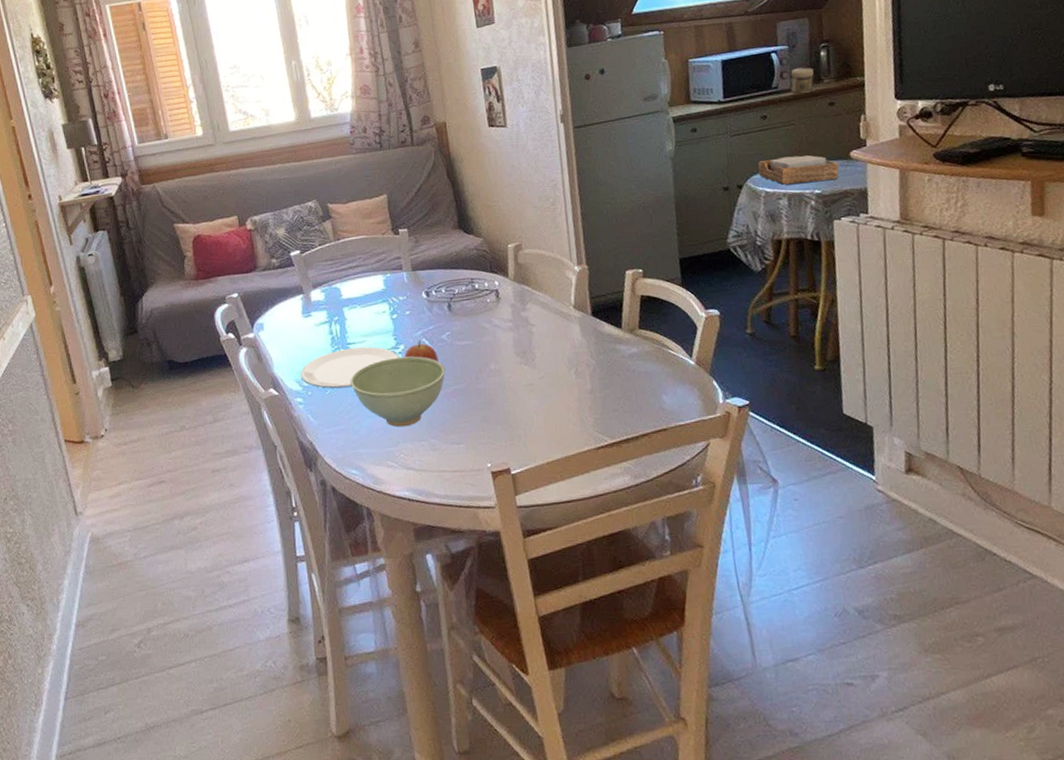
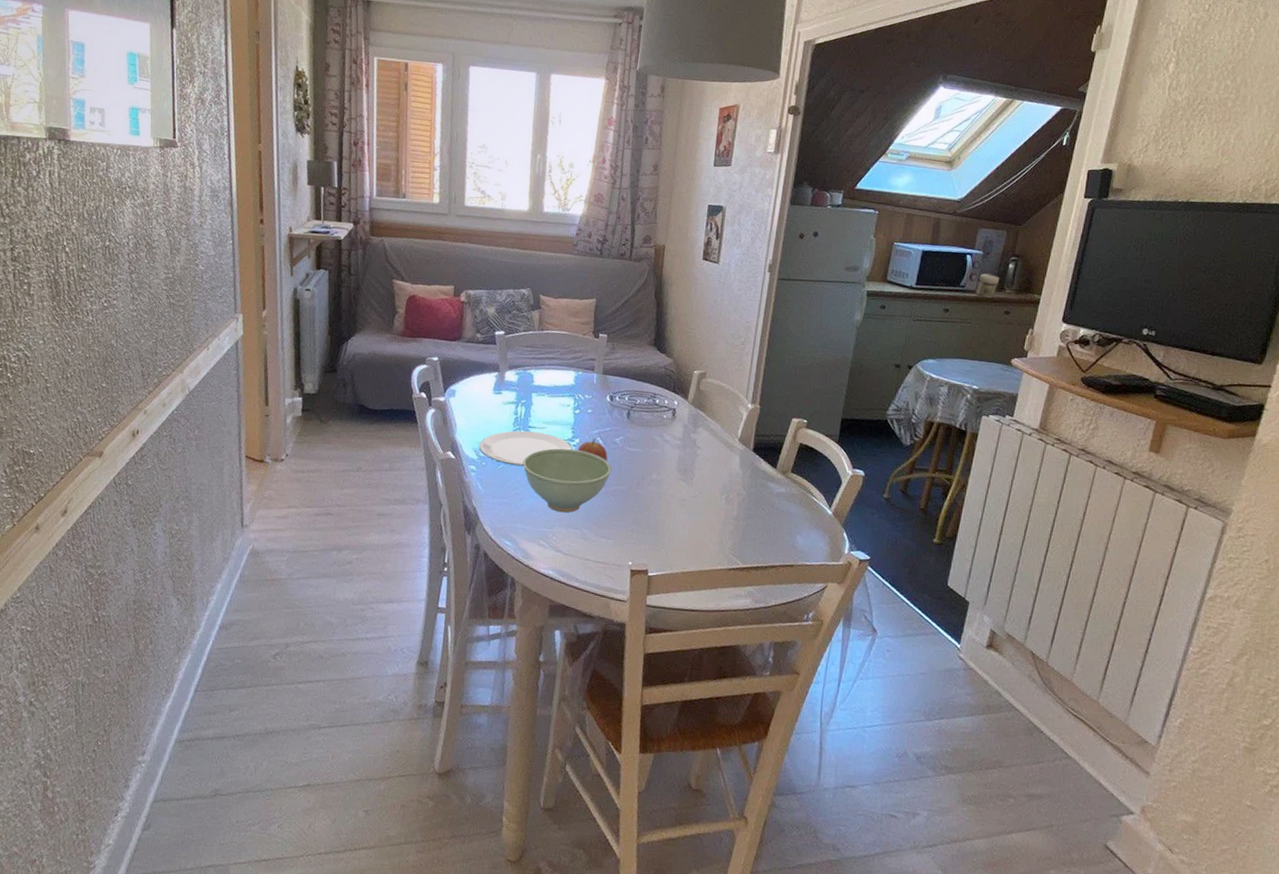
napkin holder: present [757,155,840,185] -> none [928,348,999,381]

